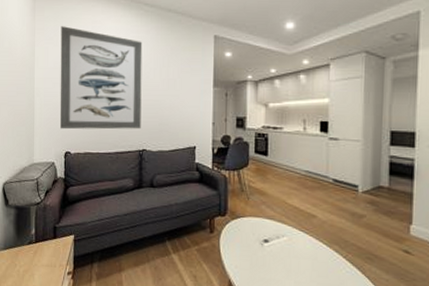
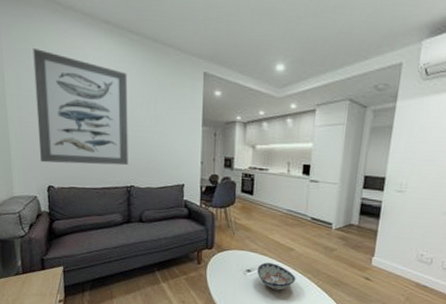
decorative bowl: none [275,231,321,265] -> present [257,263,296,291]

